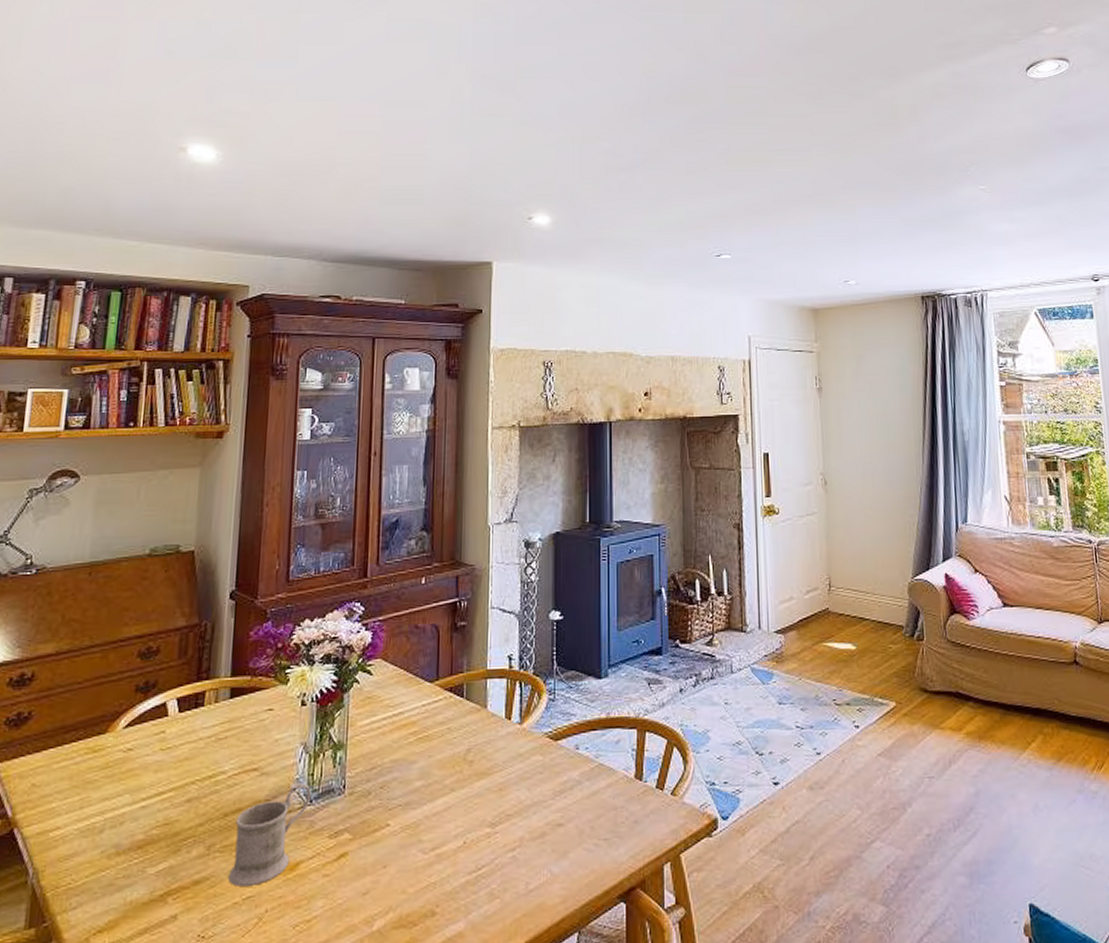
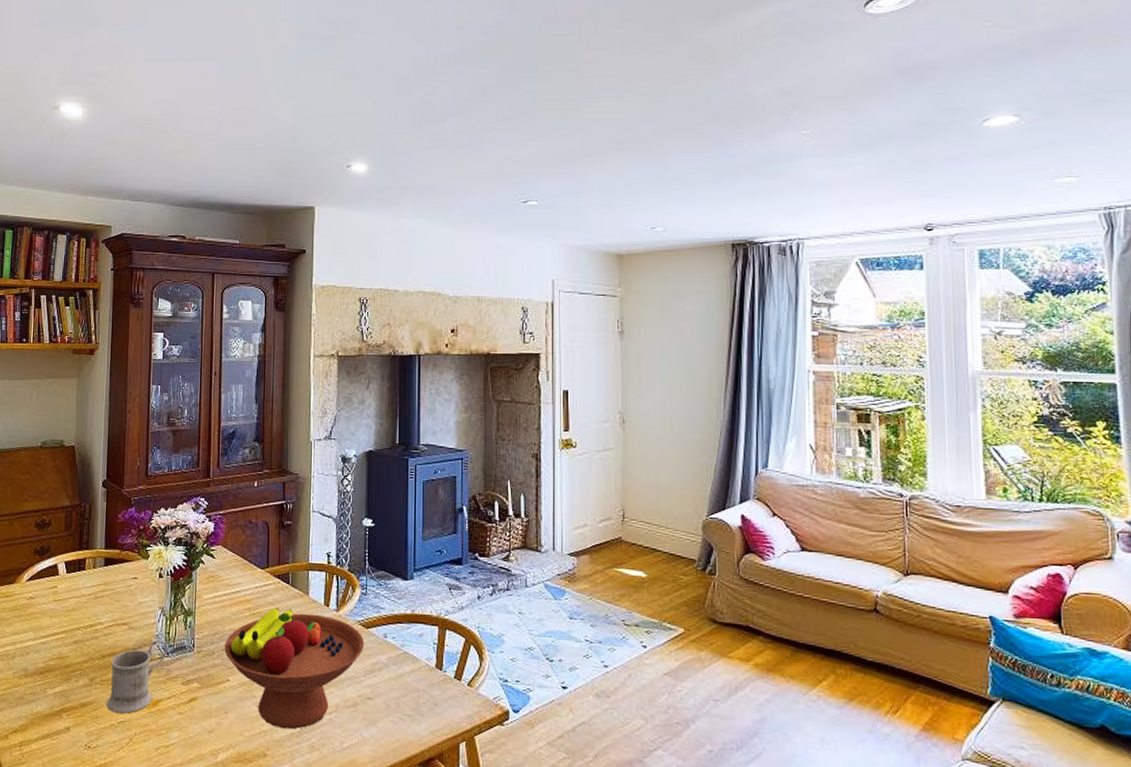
fruit bowl: none [383,727,553,877] -> present [224,608,365,729]

